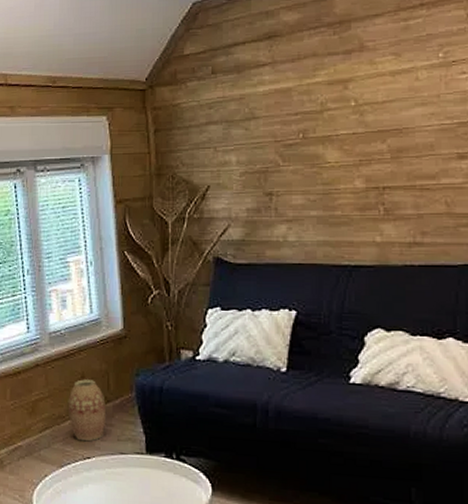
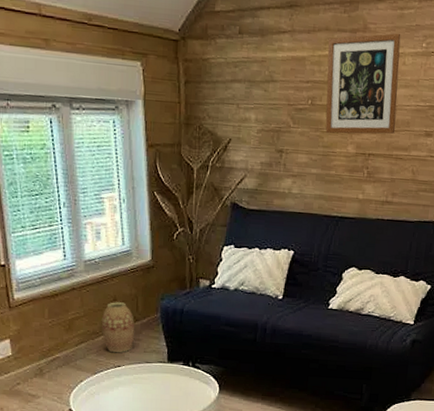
wall art: none [317,46,416,169] -> present [325,33,401,134]

